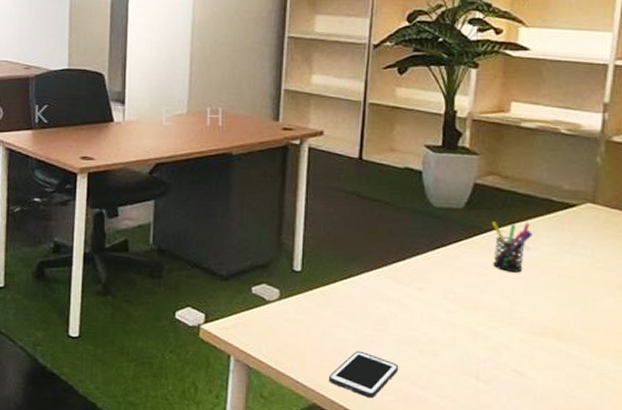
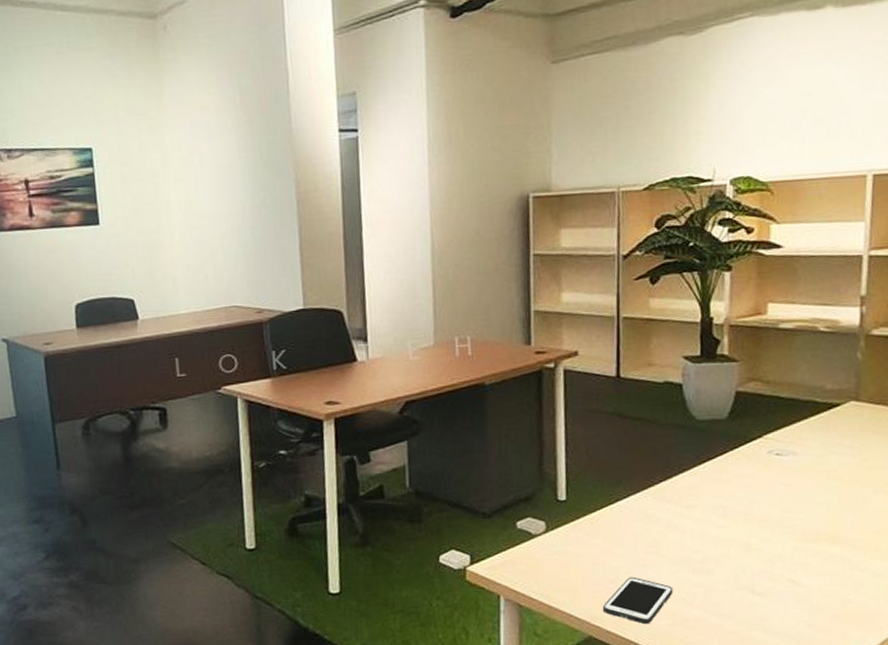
pen holder: present [491,222,533,273] -> none [756,427,798,480]

